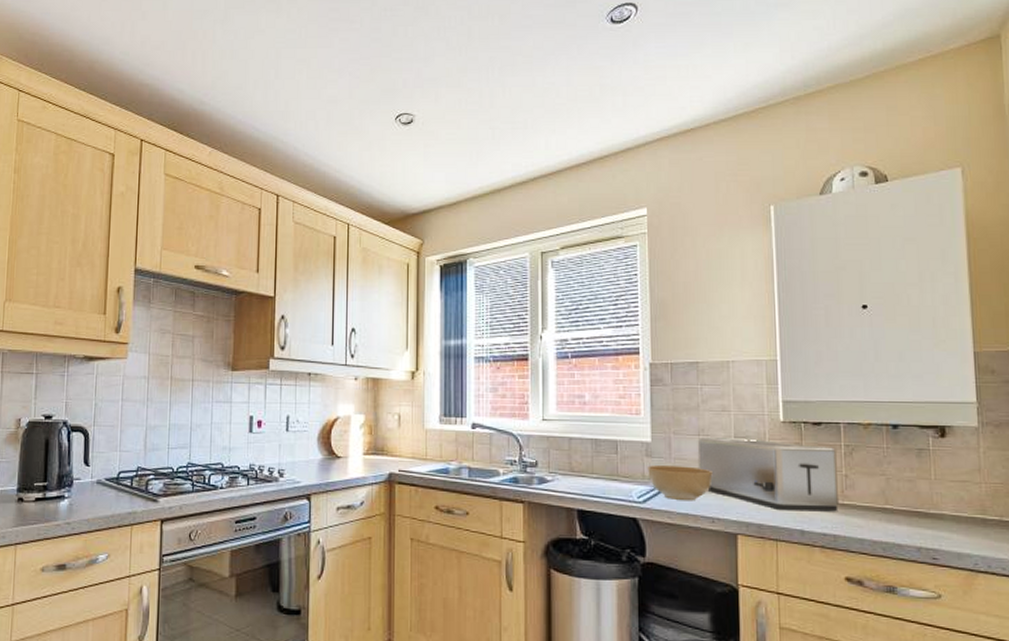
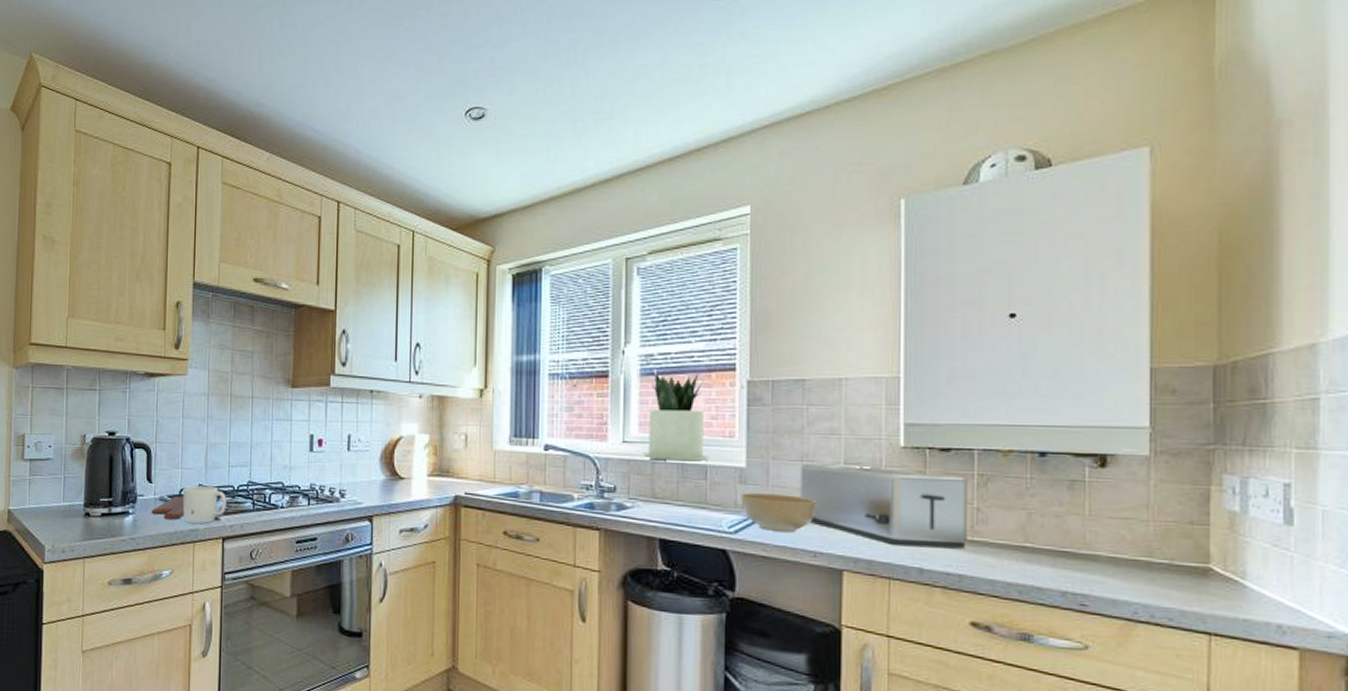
cutting board: none [87,478,160,504] -> present [151,495,221,520]
mug: none [120,468,165,507] -> present [182,485,226,524]
planter: none [561,356,619,437] -> present [643,373,709,462]

